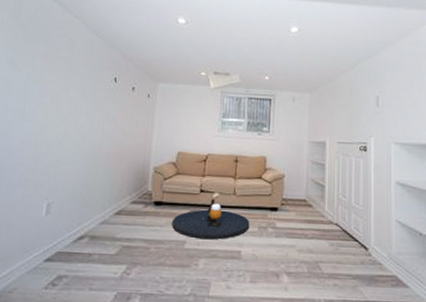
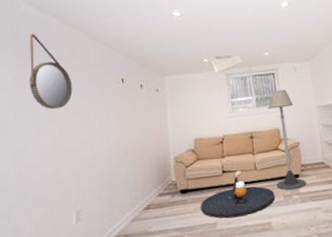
home mirror: none [21,17,65,98] -> present [29,34,73,110]
floor lamp: none [253,117,285,222] -> present [268,89,306,190]

